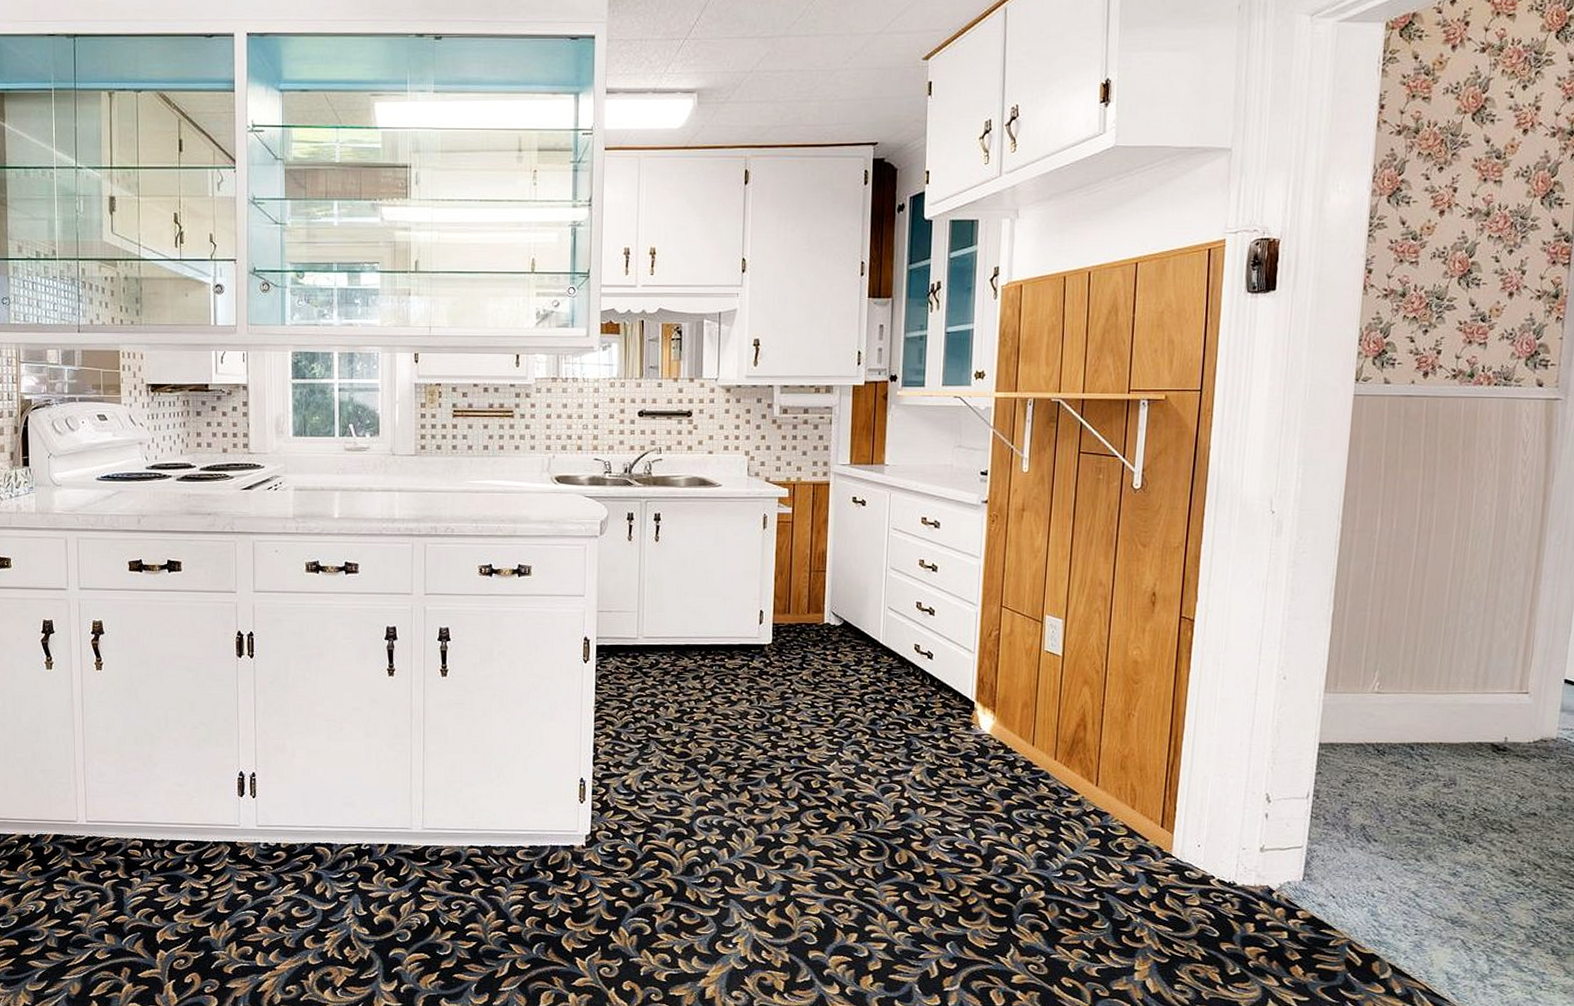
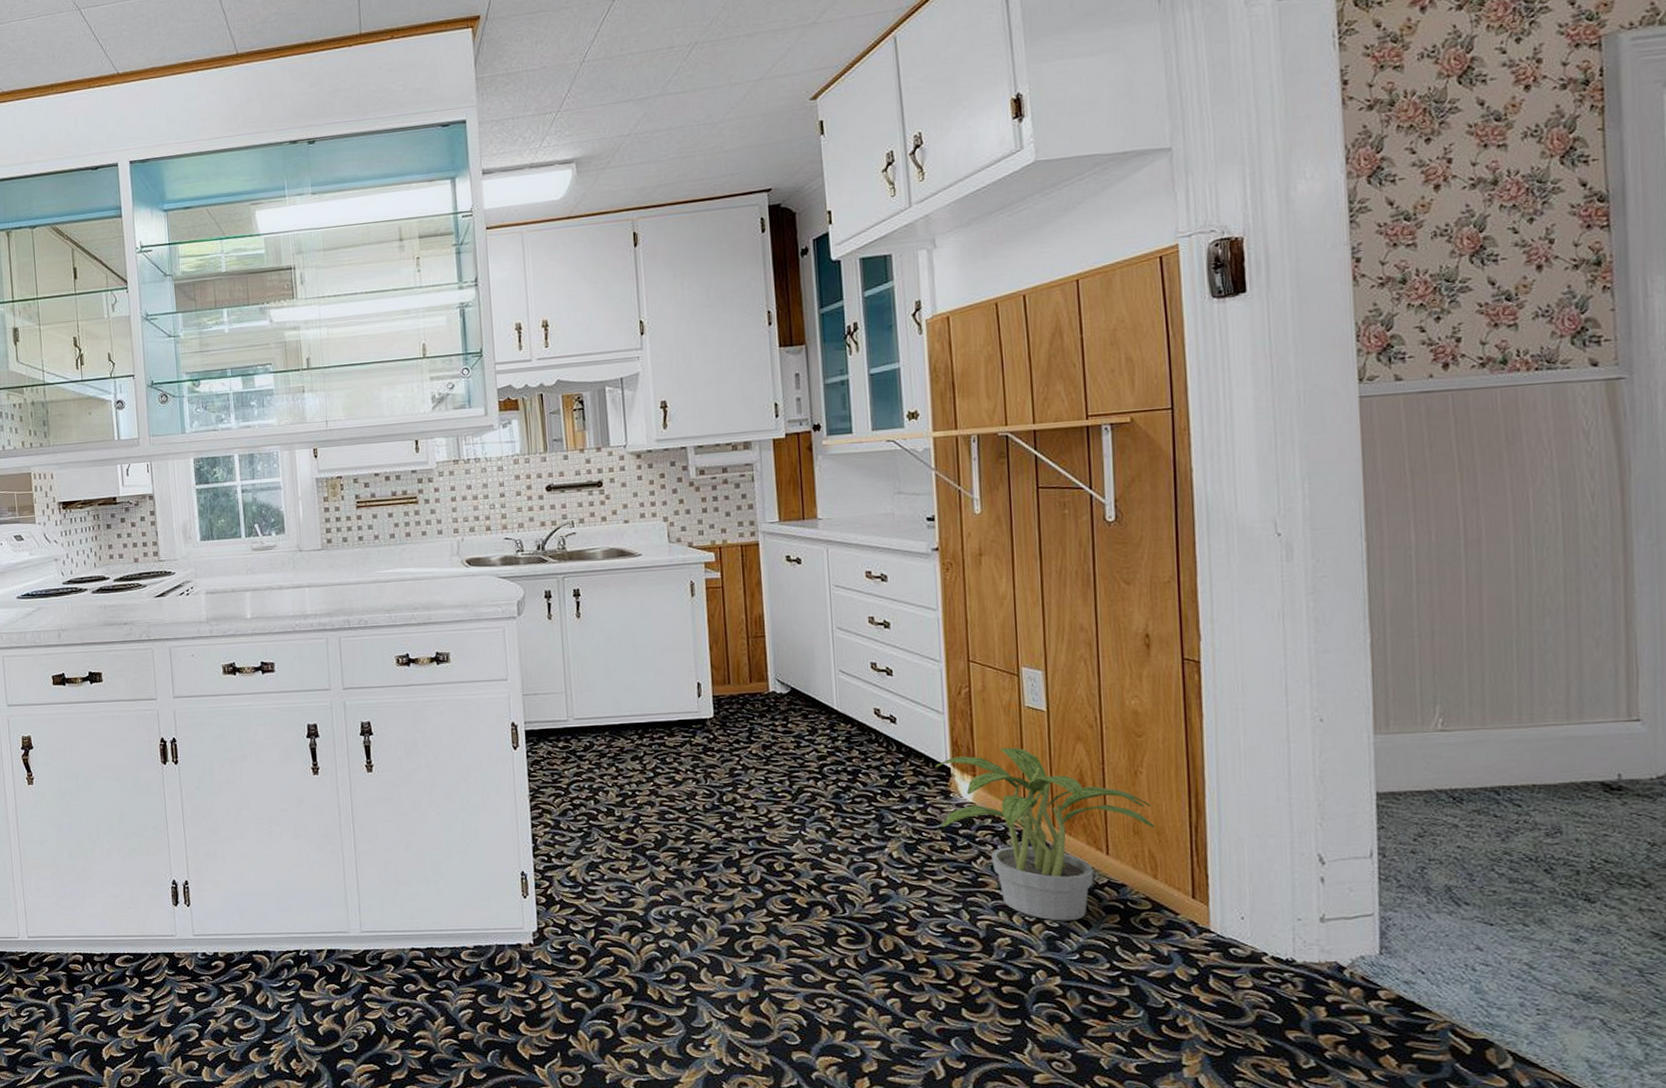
potted plant: none [961,687,1139,843] -> present [935,748,1155,921]

